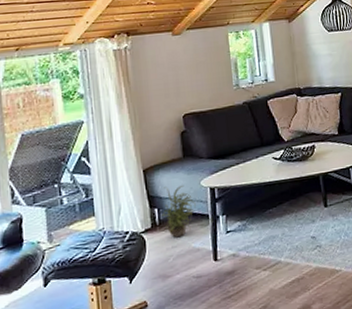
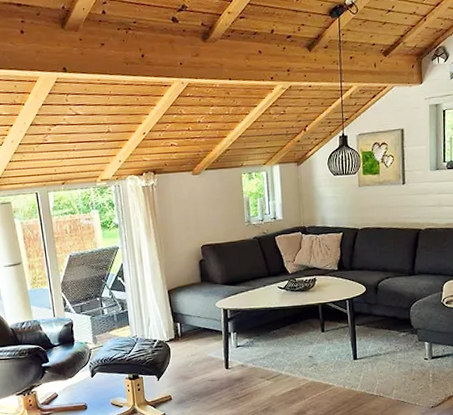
potted plant: present [160,184,196,238] -> none [182,305,211,348]

